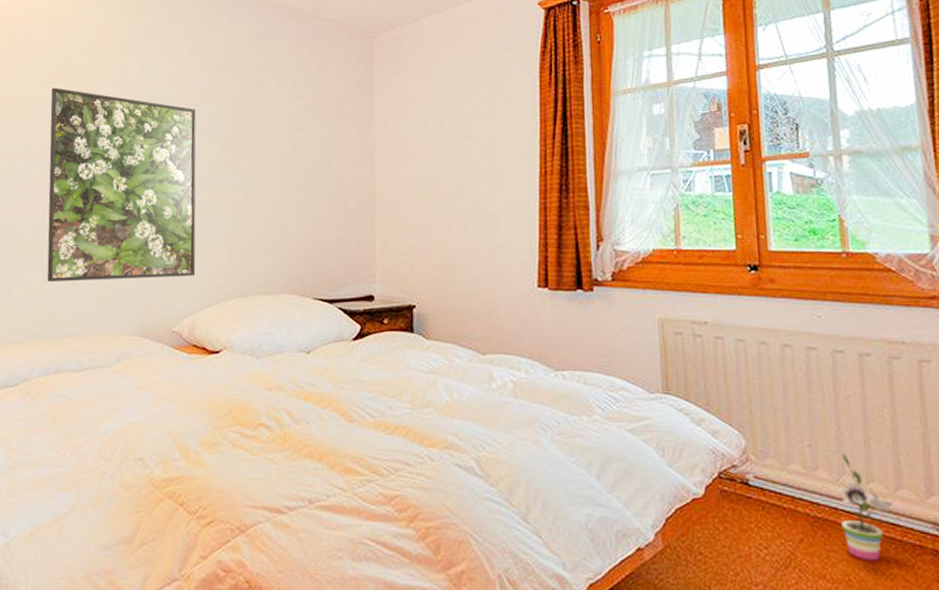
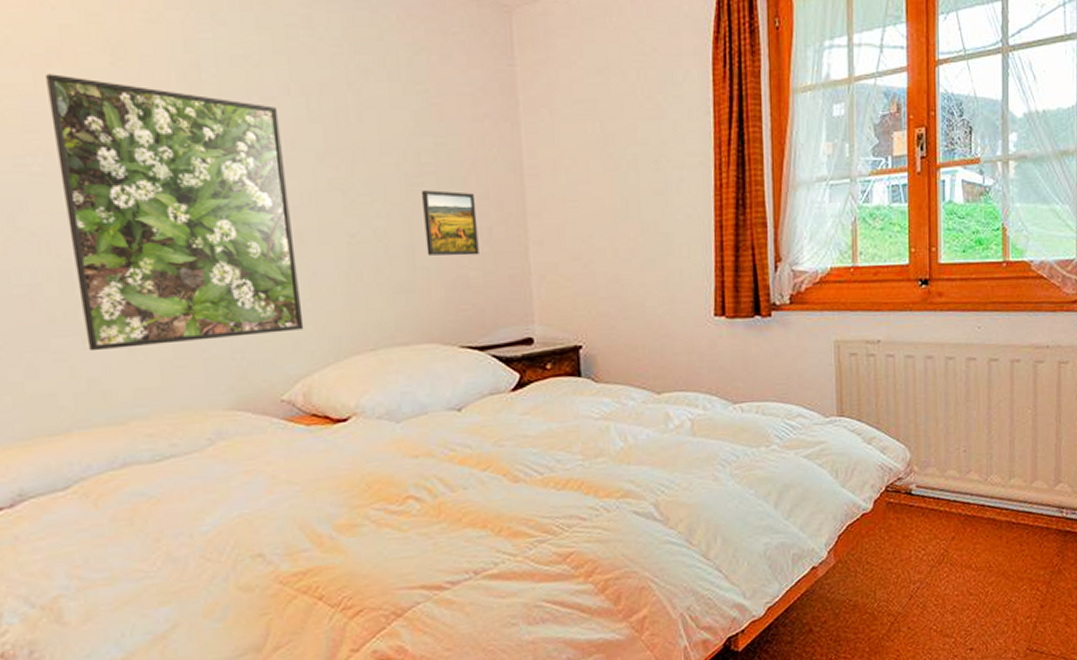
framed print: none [293,171,335,224] -> present [422,190,479,256]
potted plant: present [837,453,899,561] -> none [985,455,1033,547]

